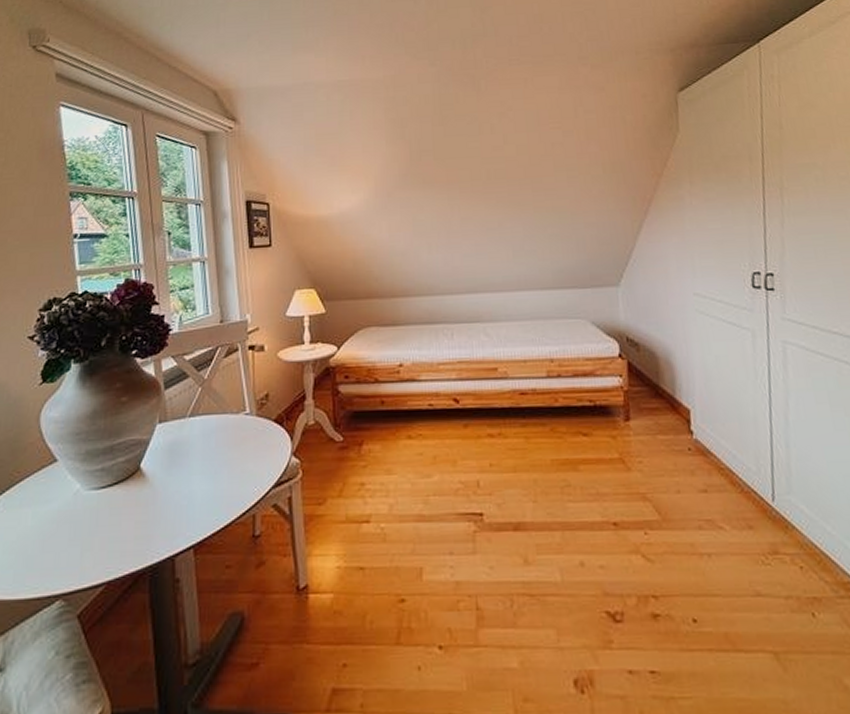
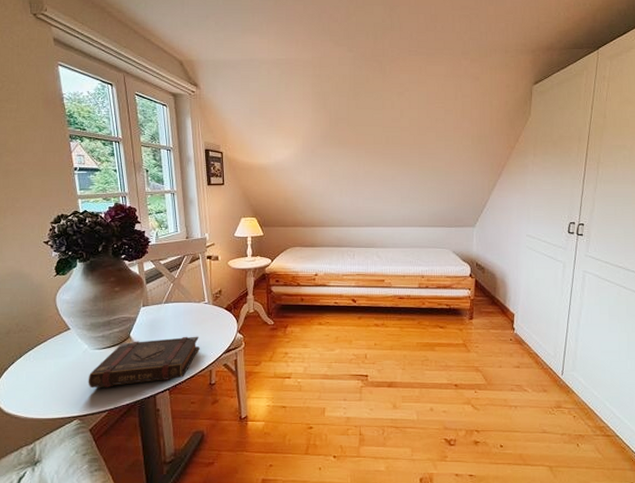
book: none [78,463,239,550] -> present [88,336,200,389]

